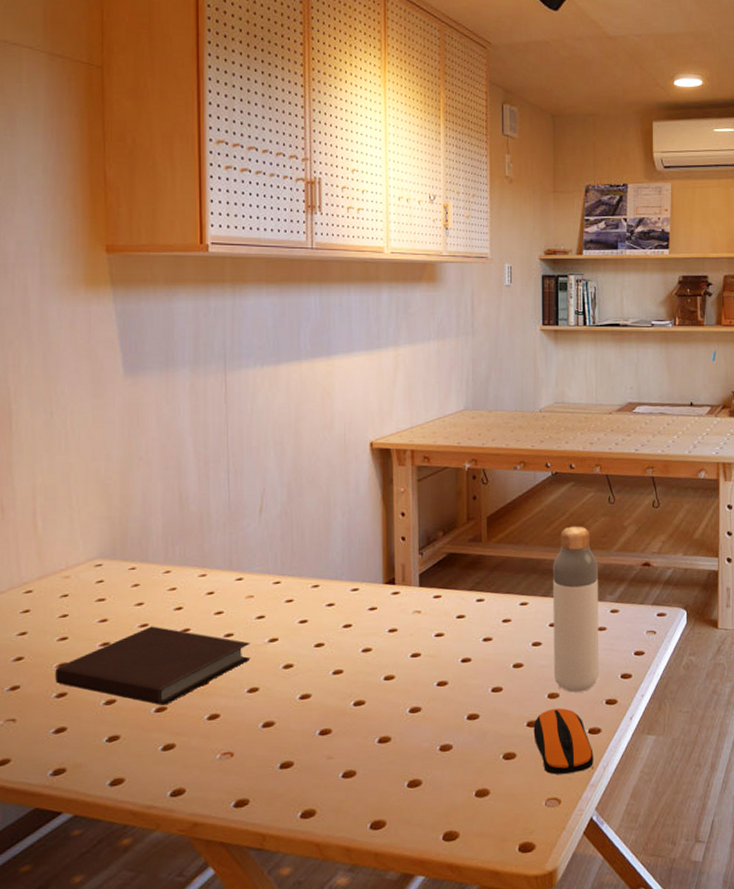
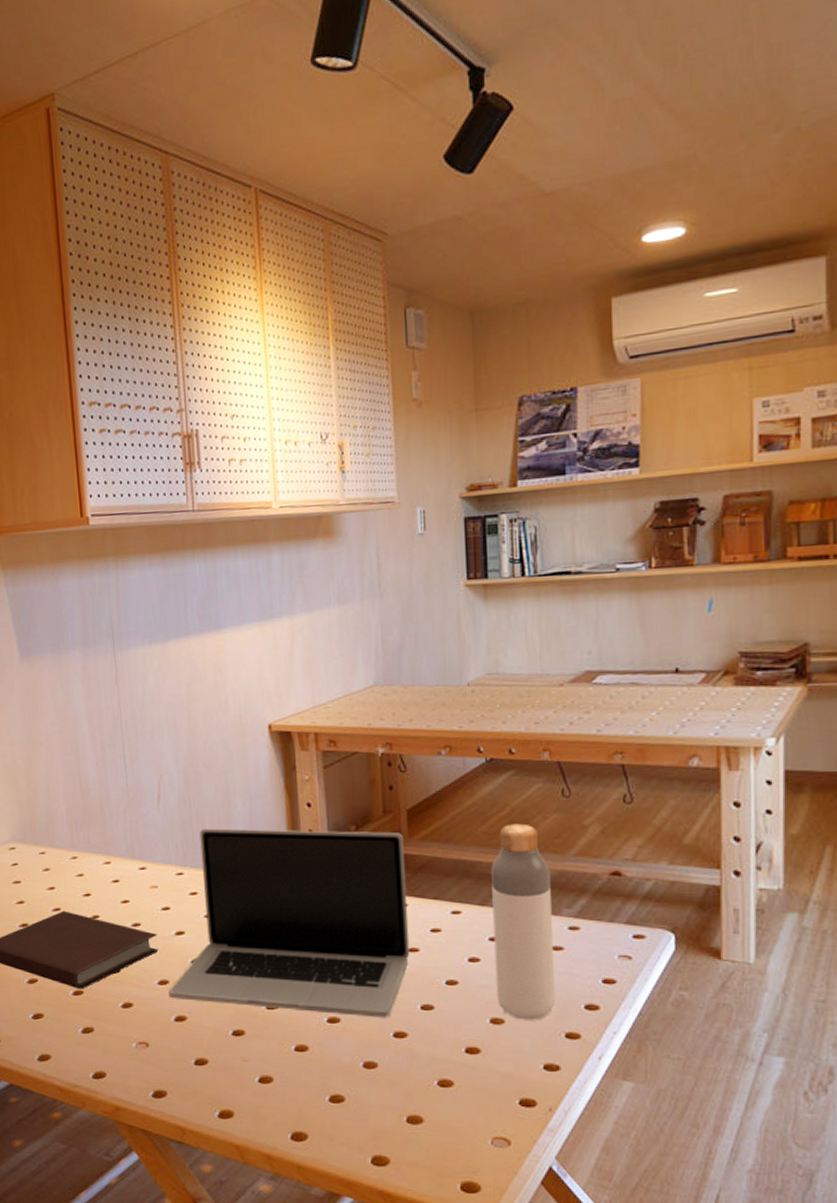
laptop: none [258,536,484,706] -> present [168,828,410,1018]
computer mouse: present [533,707,594,775] -> none [473,1035,551,1113]

